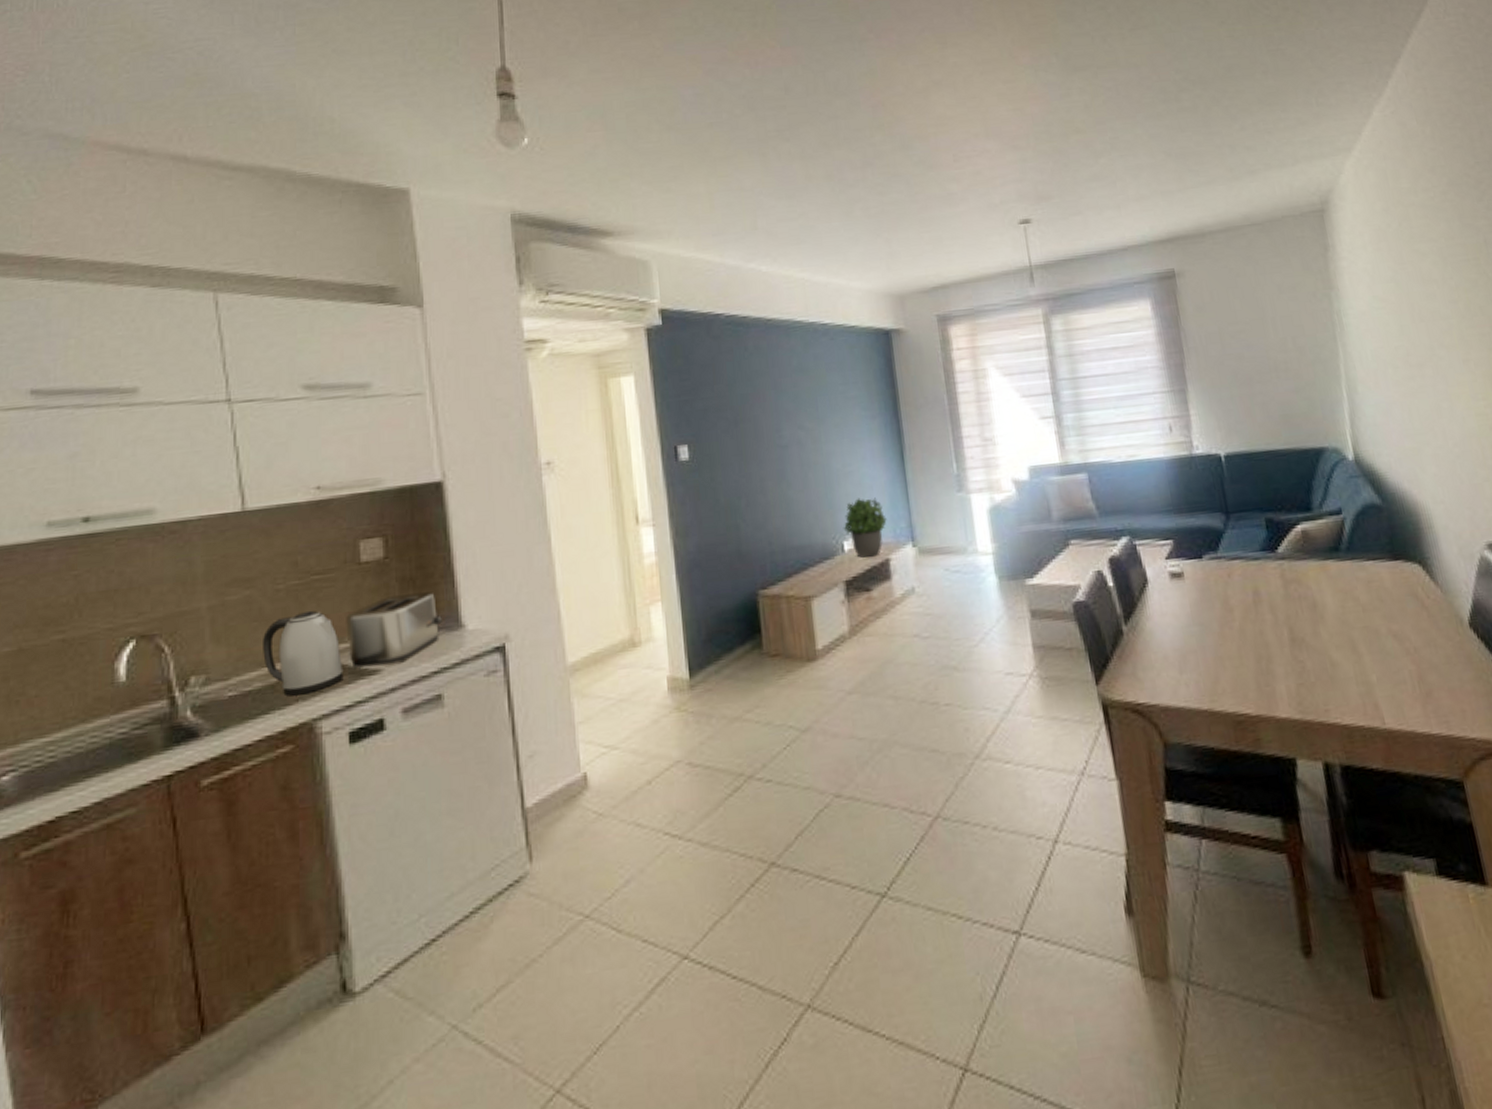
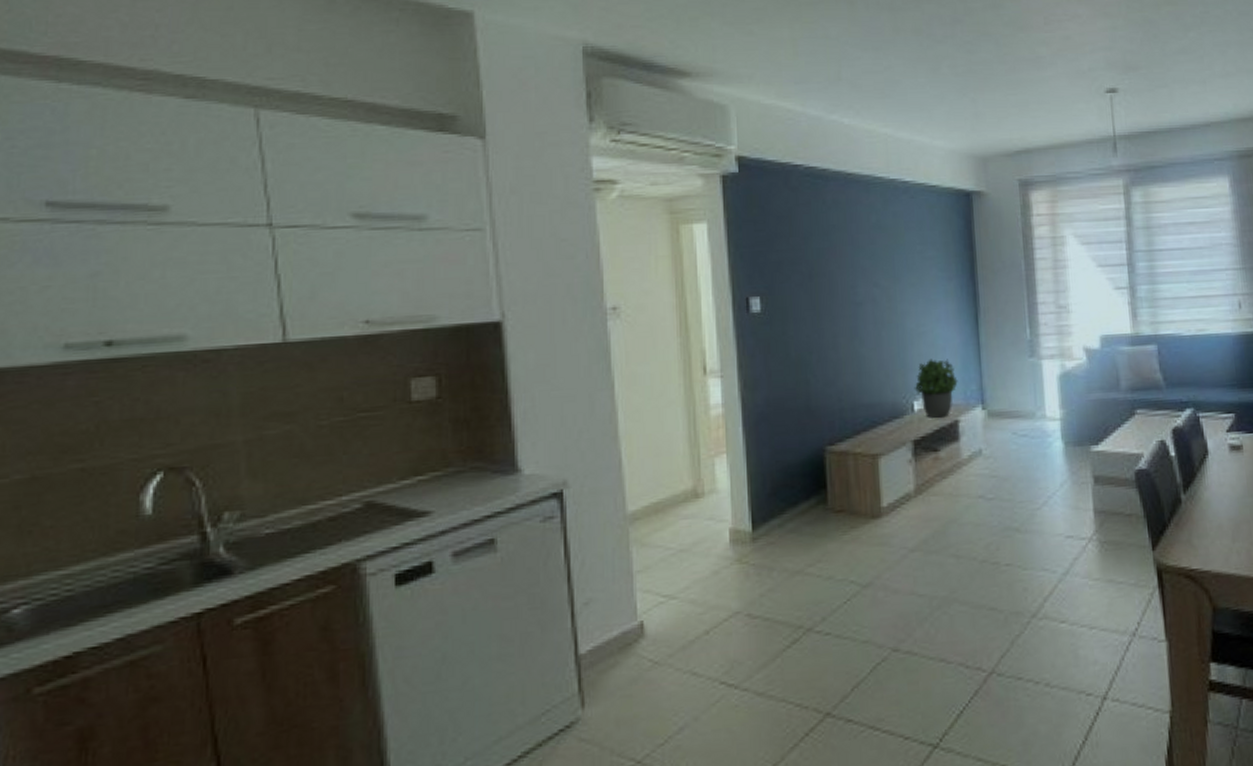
kettle: present [261,610,344,696] -> none [302,448,391,536]
toaster: present [346,592,442,669] -> none [394,434,497,511]

